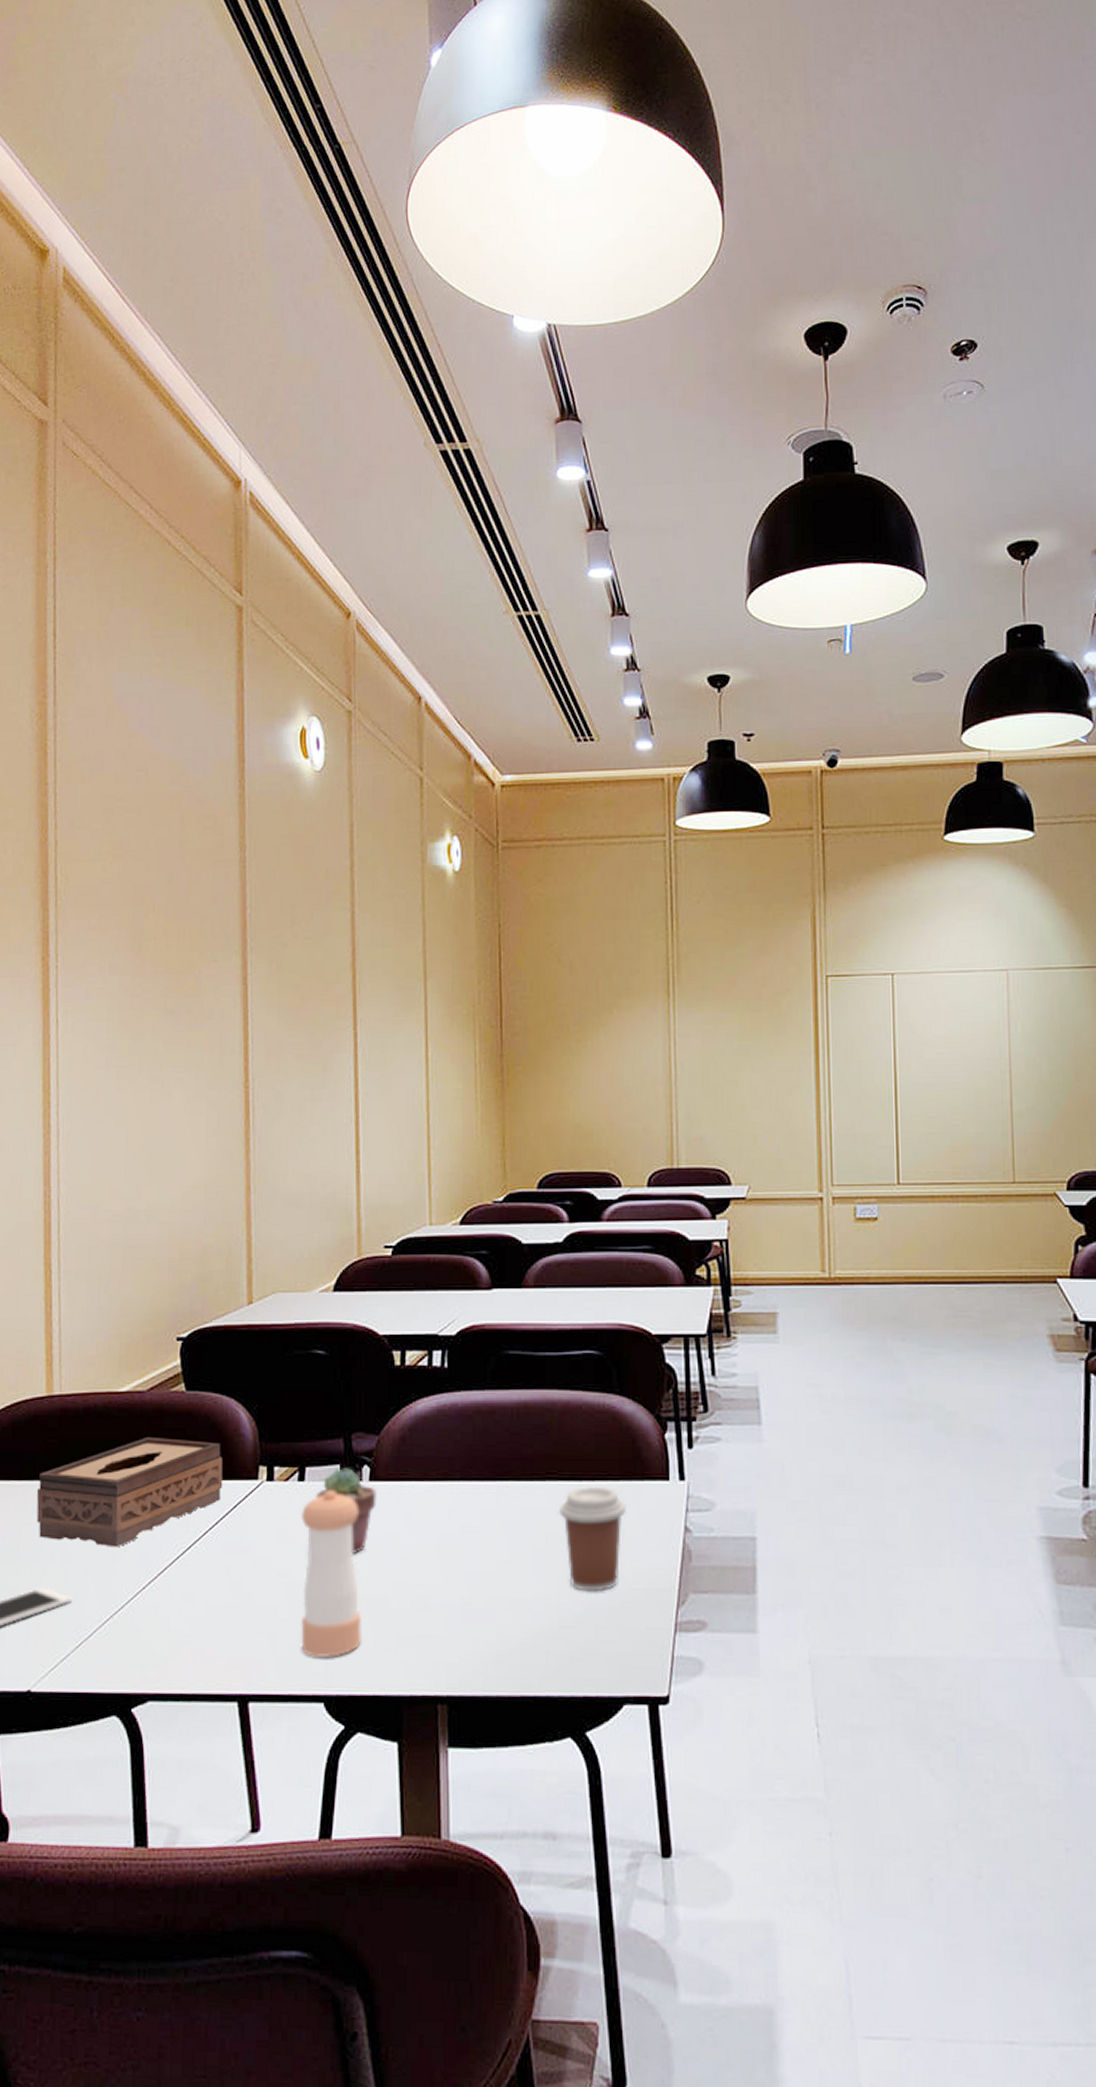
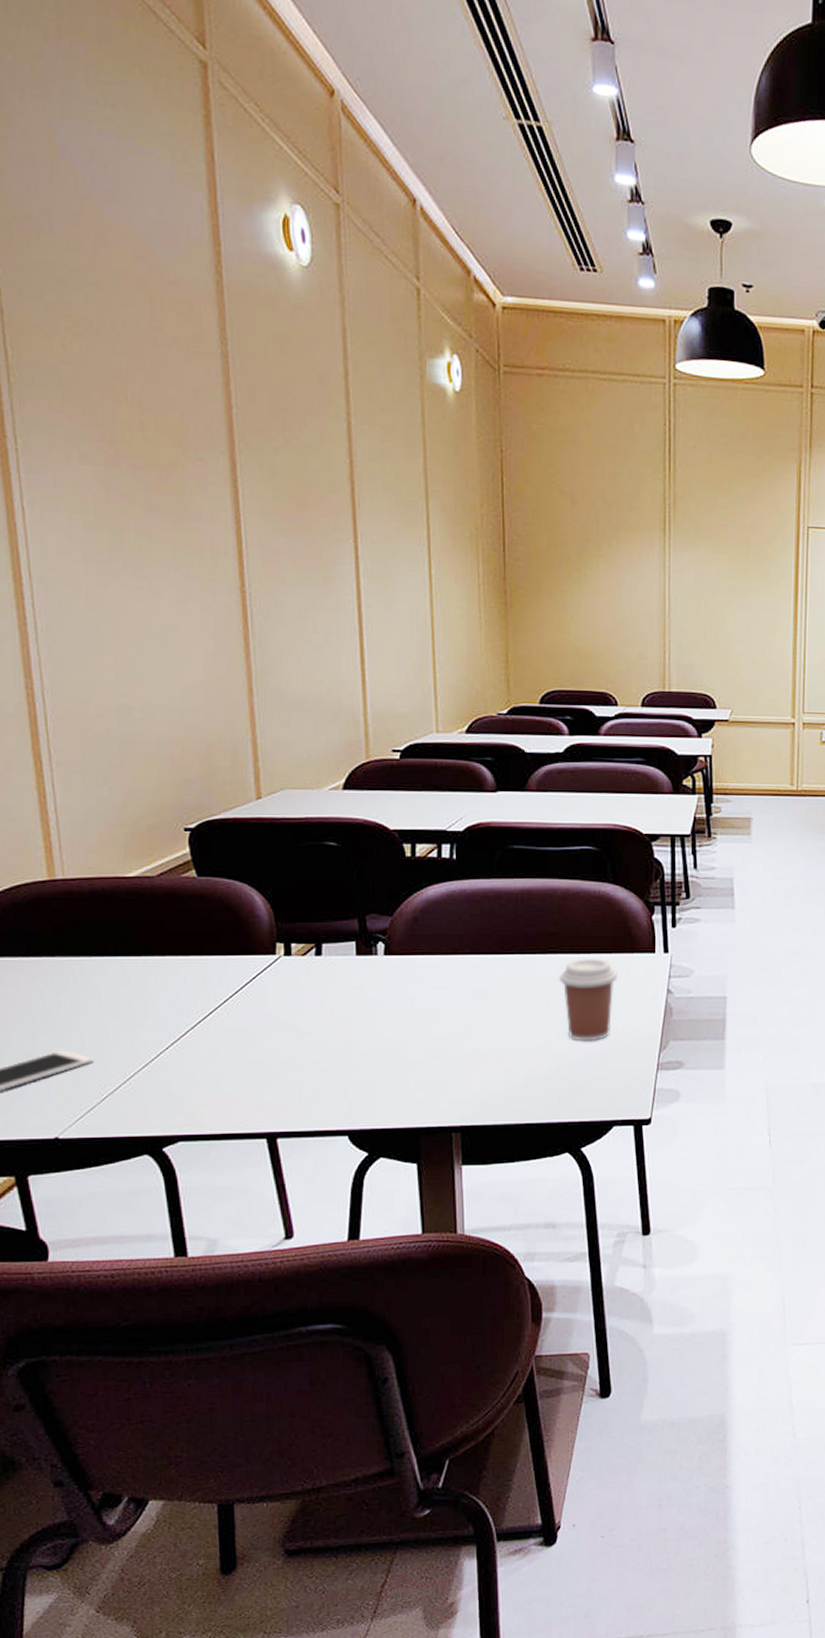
tissue box: present [36,1438,223,1548] -> none [46,918,241,1015]
pepper shaker: present [301,1490,363,1657] -> none [320,963,382,1100]
potted succulent: present [315,1468,377,1554] -> none [333,944,392,1015]

